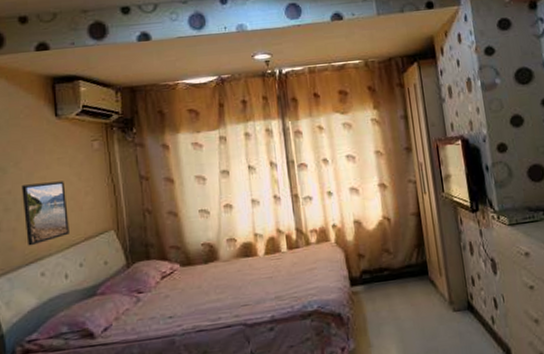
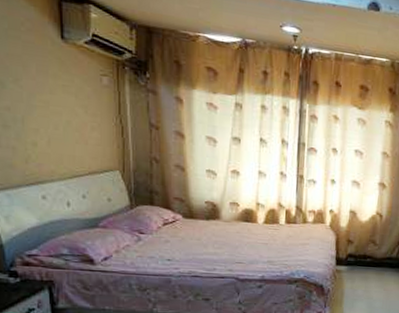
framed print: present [21,181,69,246] -> none [22,105,73,168]

